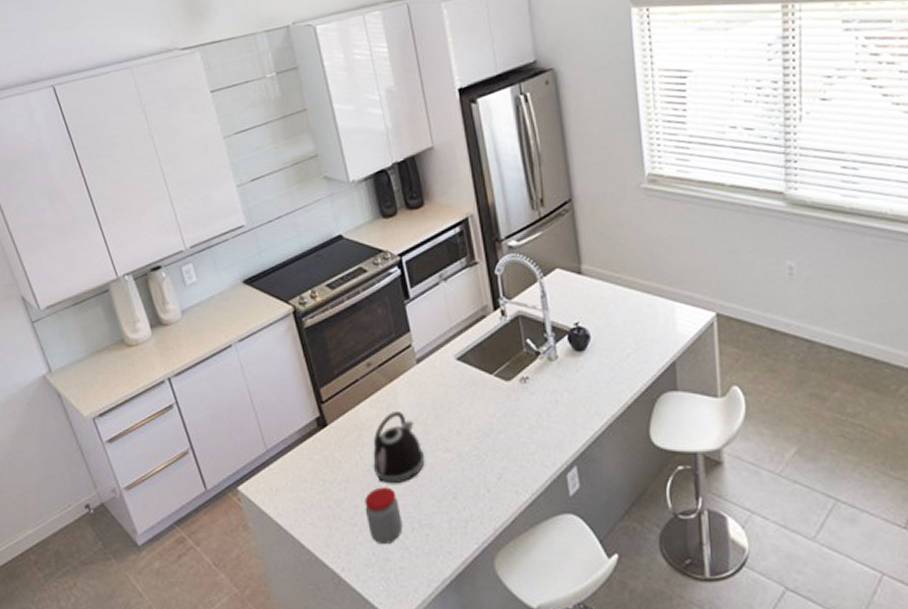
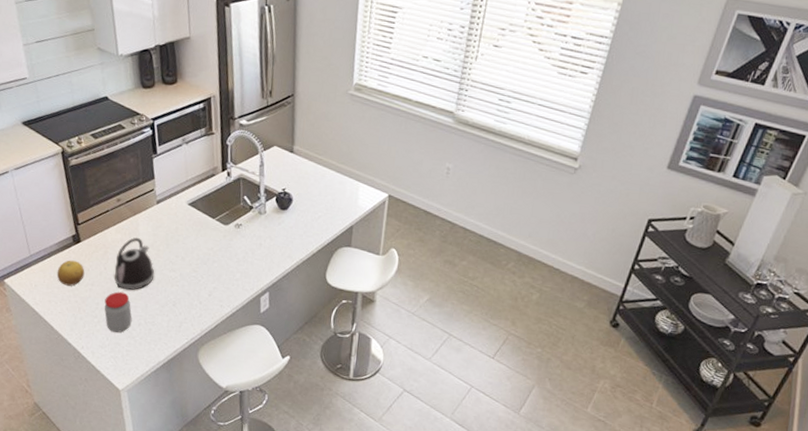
fruit: none [301,451,336,486] -> present [56,260,85,286]

